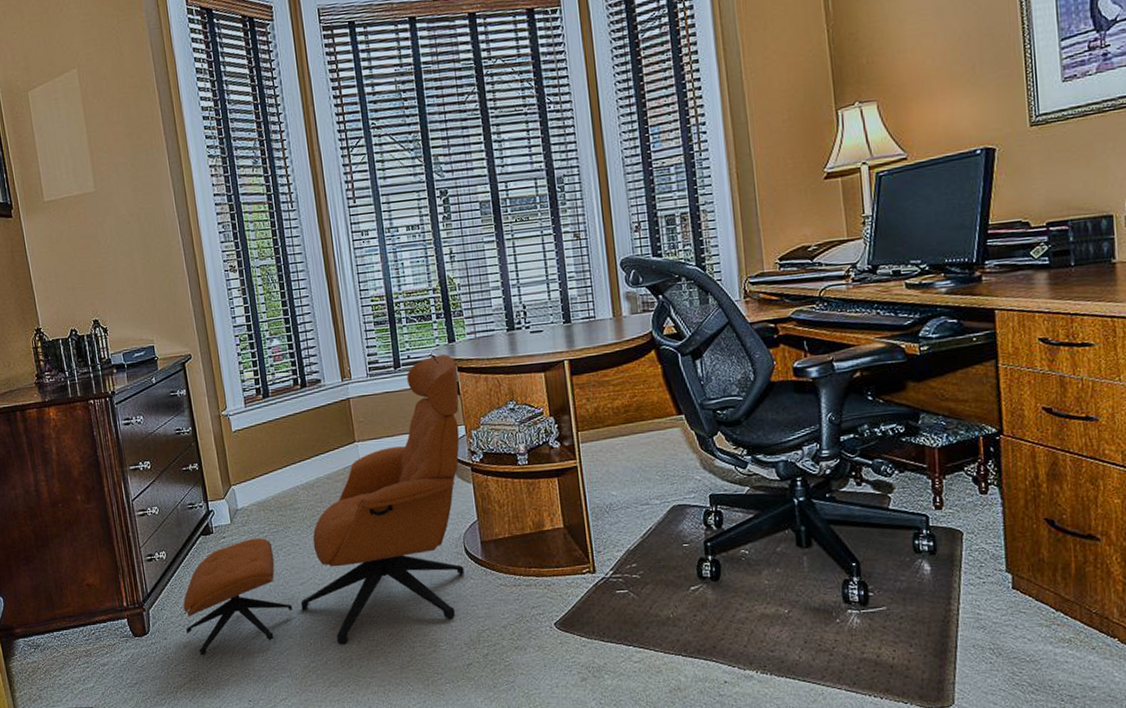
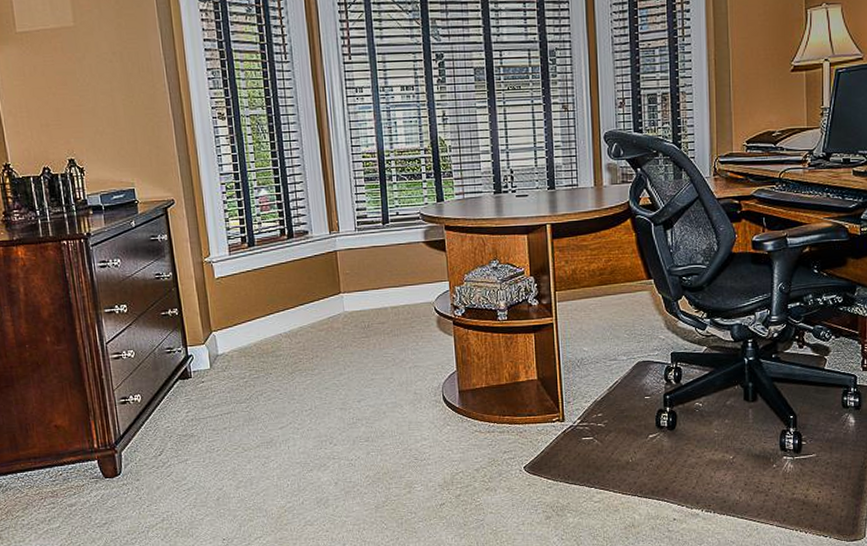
armchair: present [183,354,464,656] -> none [157,213,445,496]

